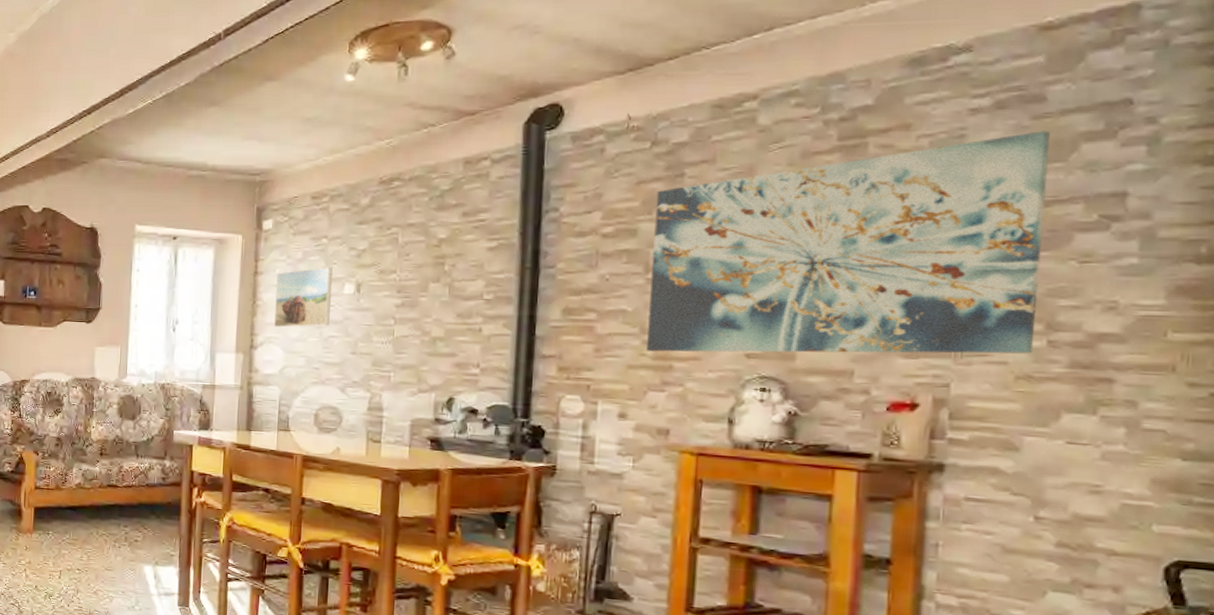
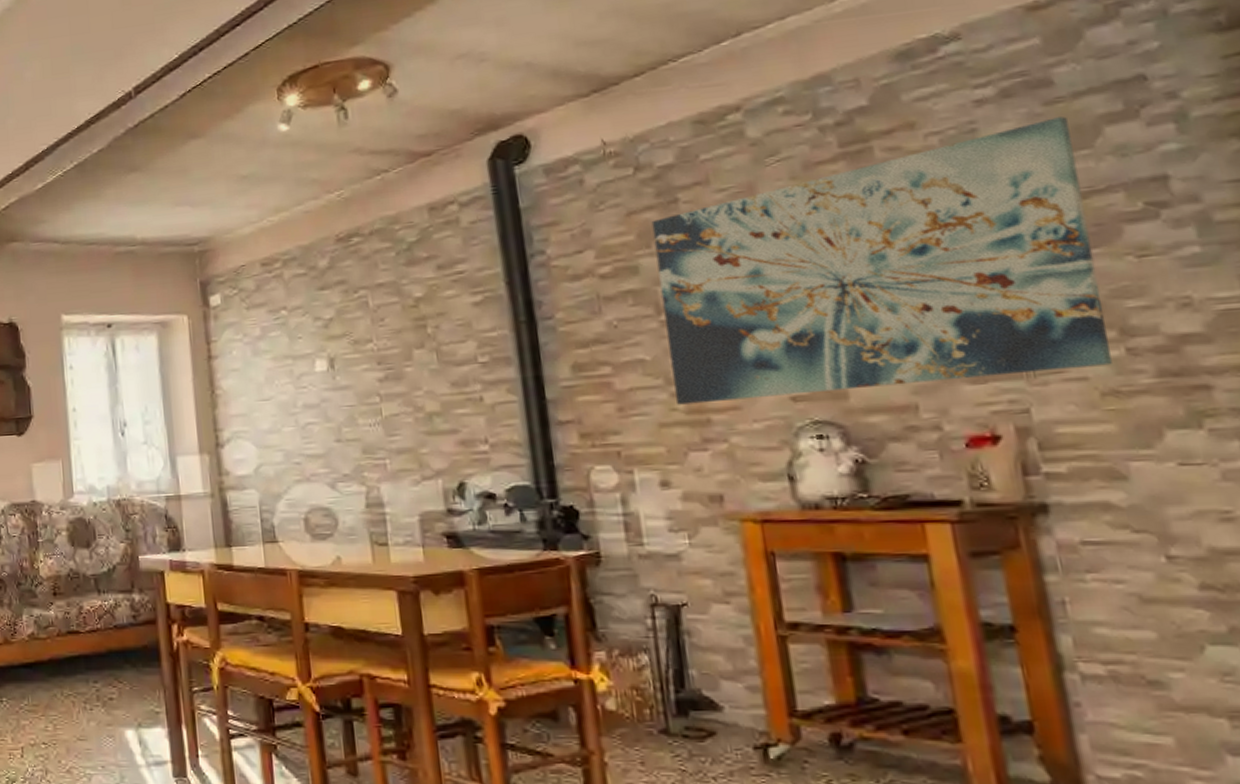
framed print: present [274,267,332,328] -> none [234,342,305,419]

